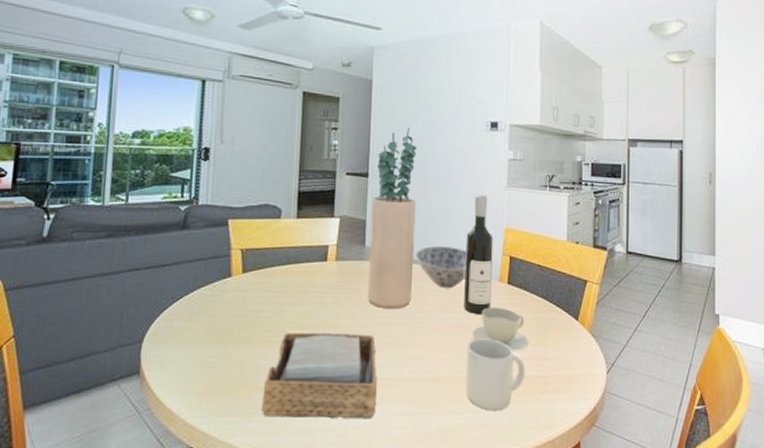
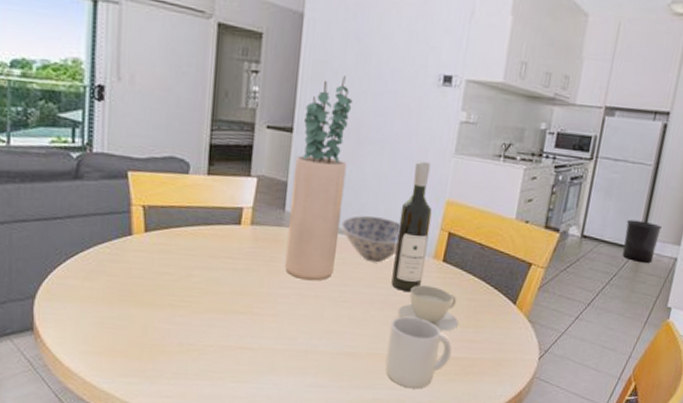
napkin holder: present [262,333,377,419] -> none [166,298,292,389]
waste bin: none [664,235,695,273] -> present [622,219,662,263]

